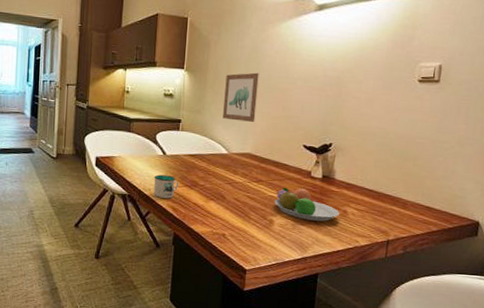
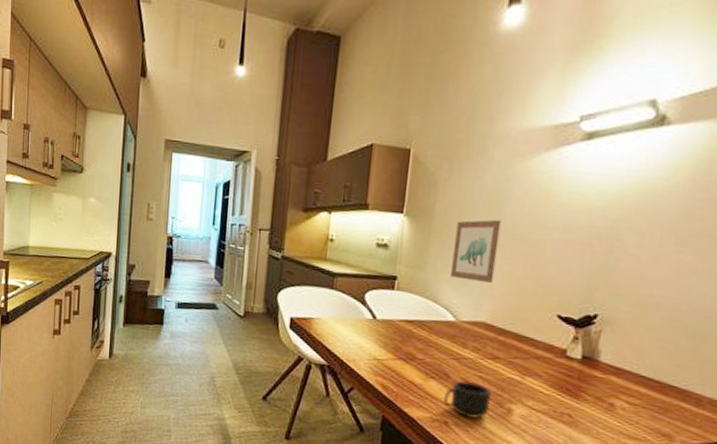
mug: present [154,174,179,199] -> none [359,343,392,373]
mug: none [221,200,257,230] -> present [444,380,491,419]
fruit bowl: present [274,187,340,222] -> none [514,367,605,416]

